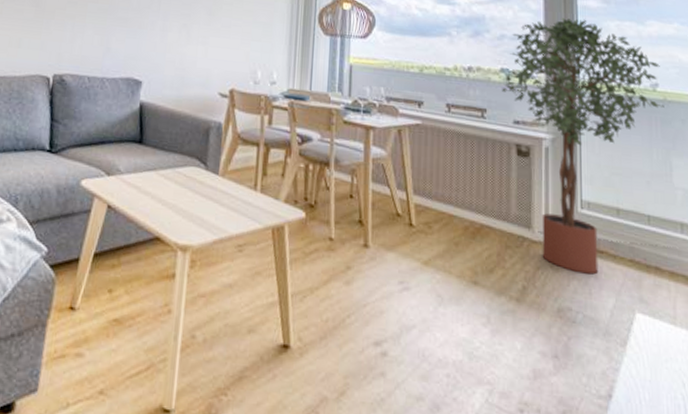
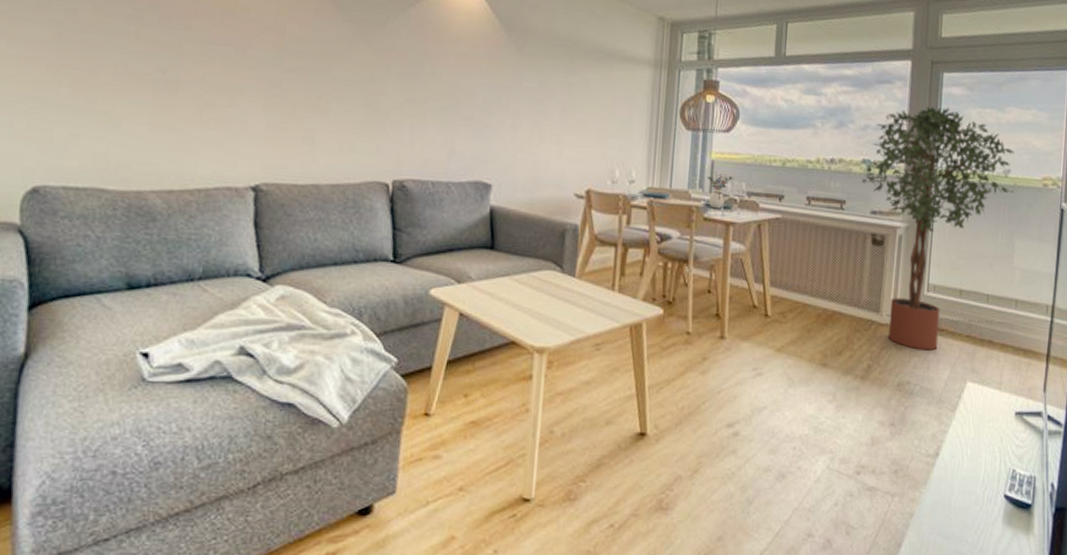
bouquet: none [346,74,373,113] -> present [707,170,735,209]

